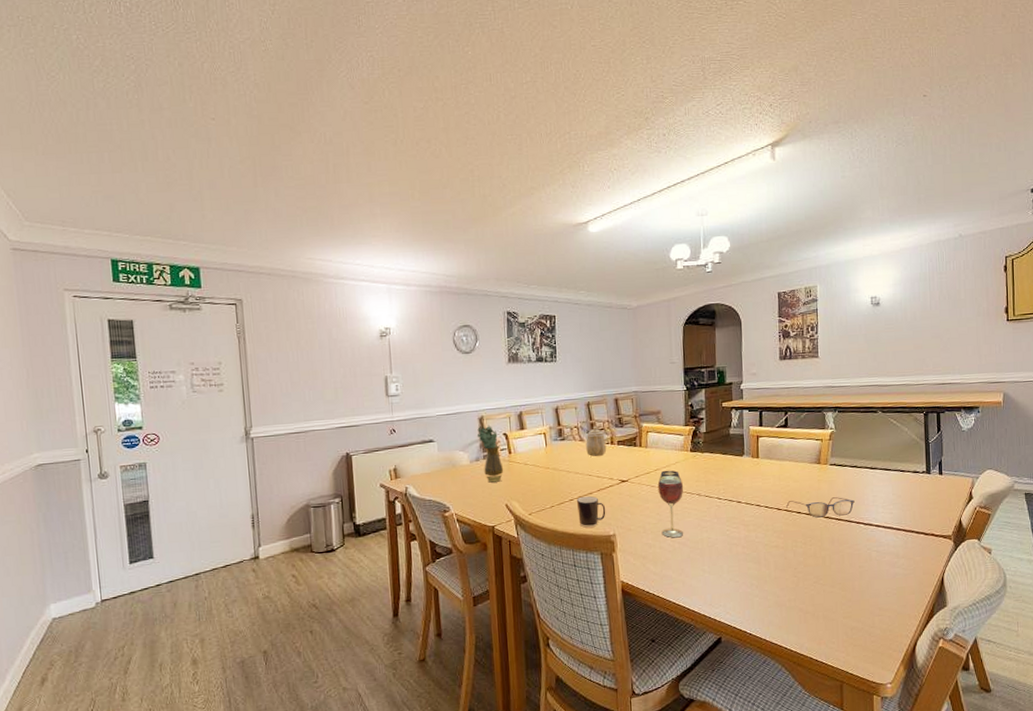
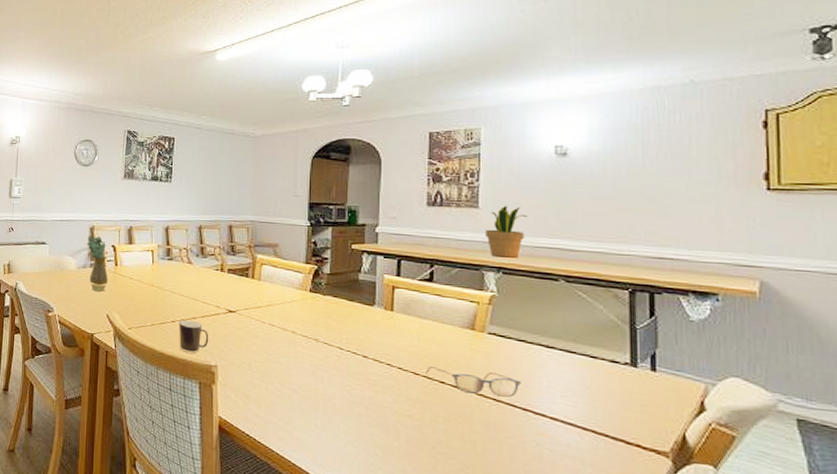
teapot: present [586,427,607,457] -> none [194,251,216,283]
wineglass: present [657,470,684,538] -> none [268,307,299,383]
potted plant: none [824,352,854,399] -> present [485,205,527,258]

